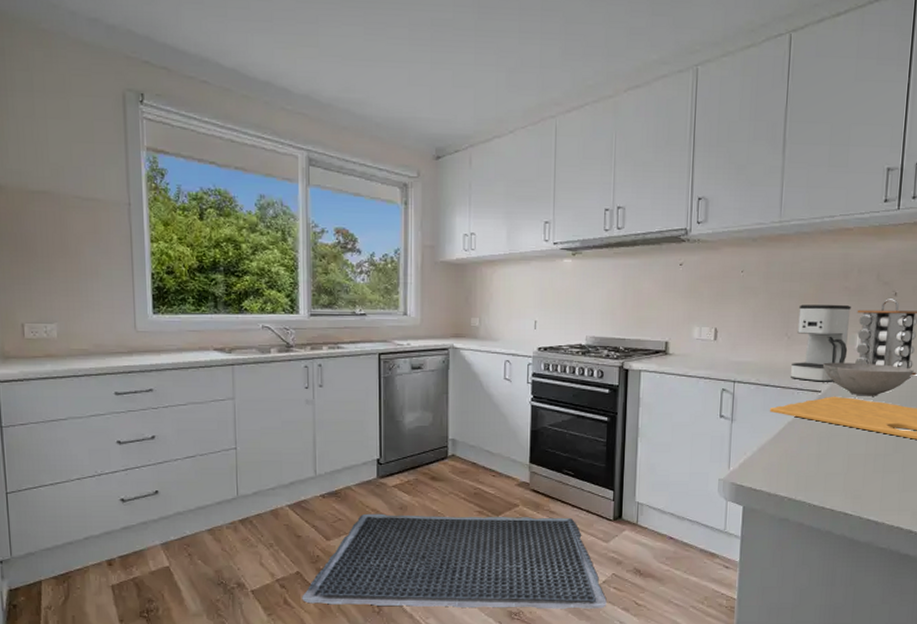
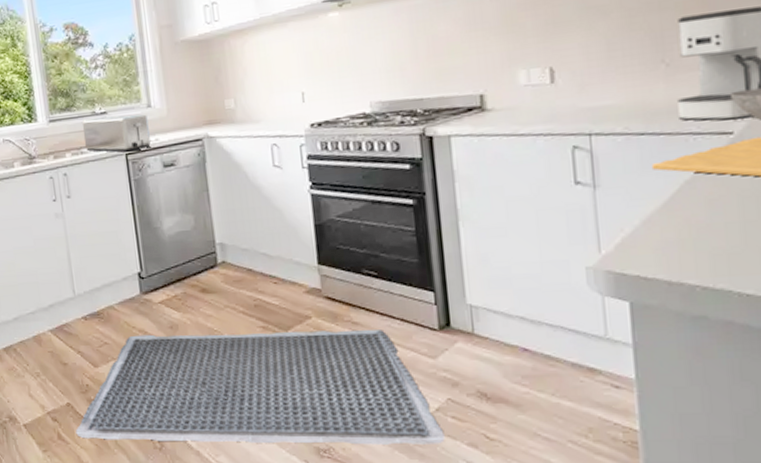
toaster: none [341,318,402,352] -> present [81,114,151,153]

